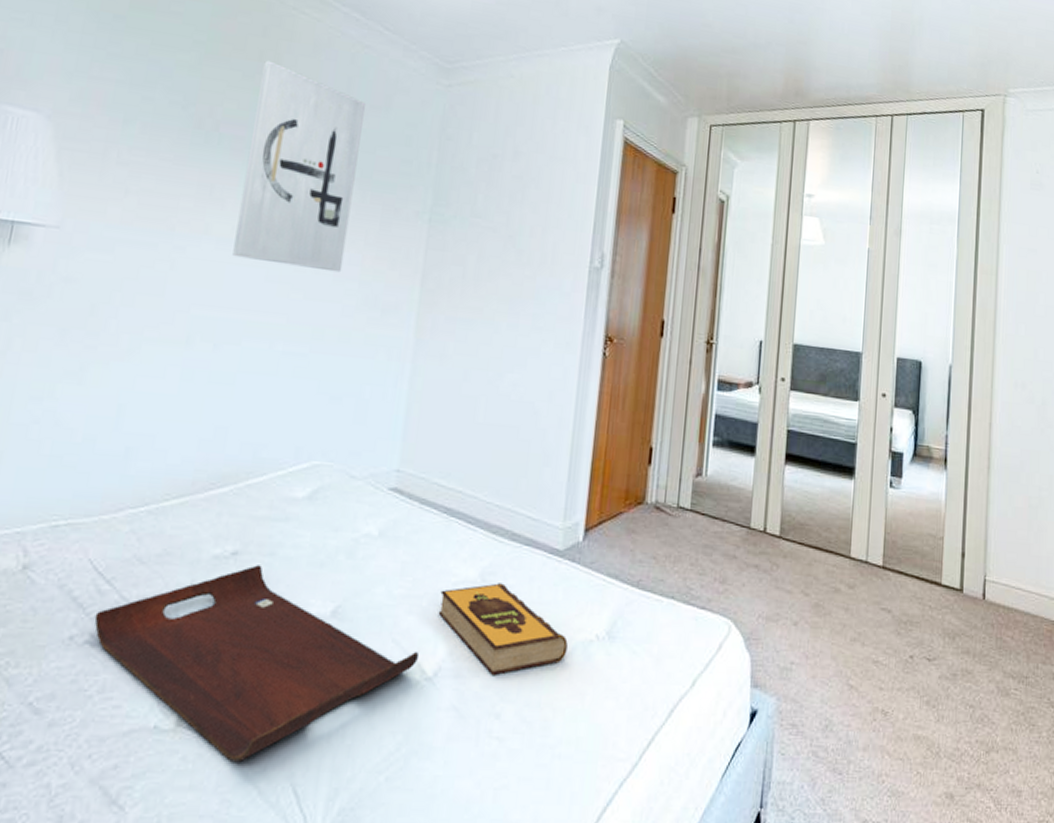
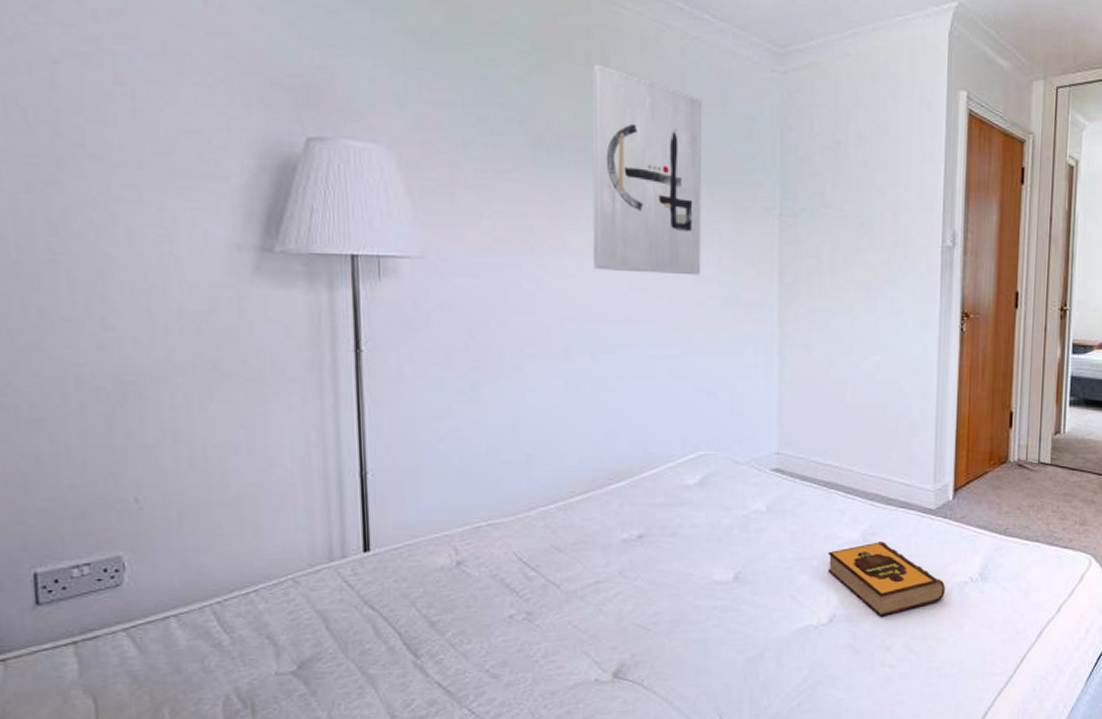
serving tray: present [94,565,420,761] -> none [527,544,815,701]

